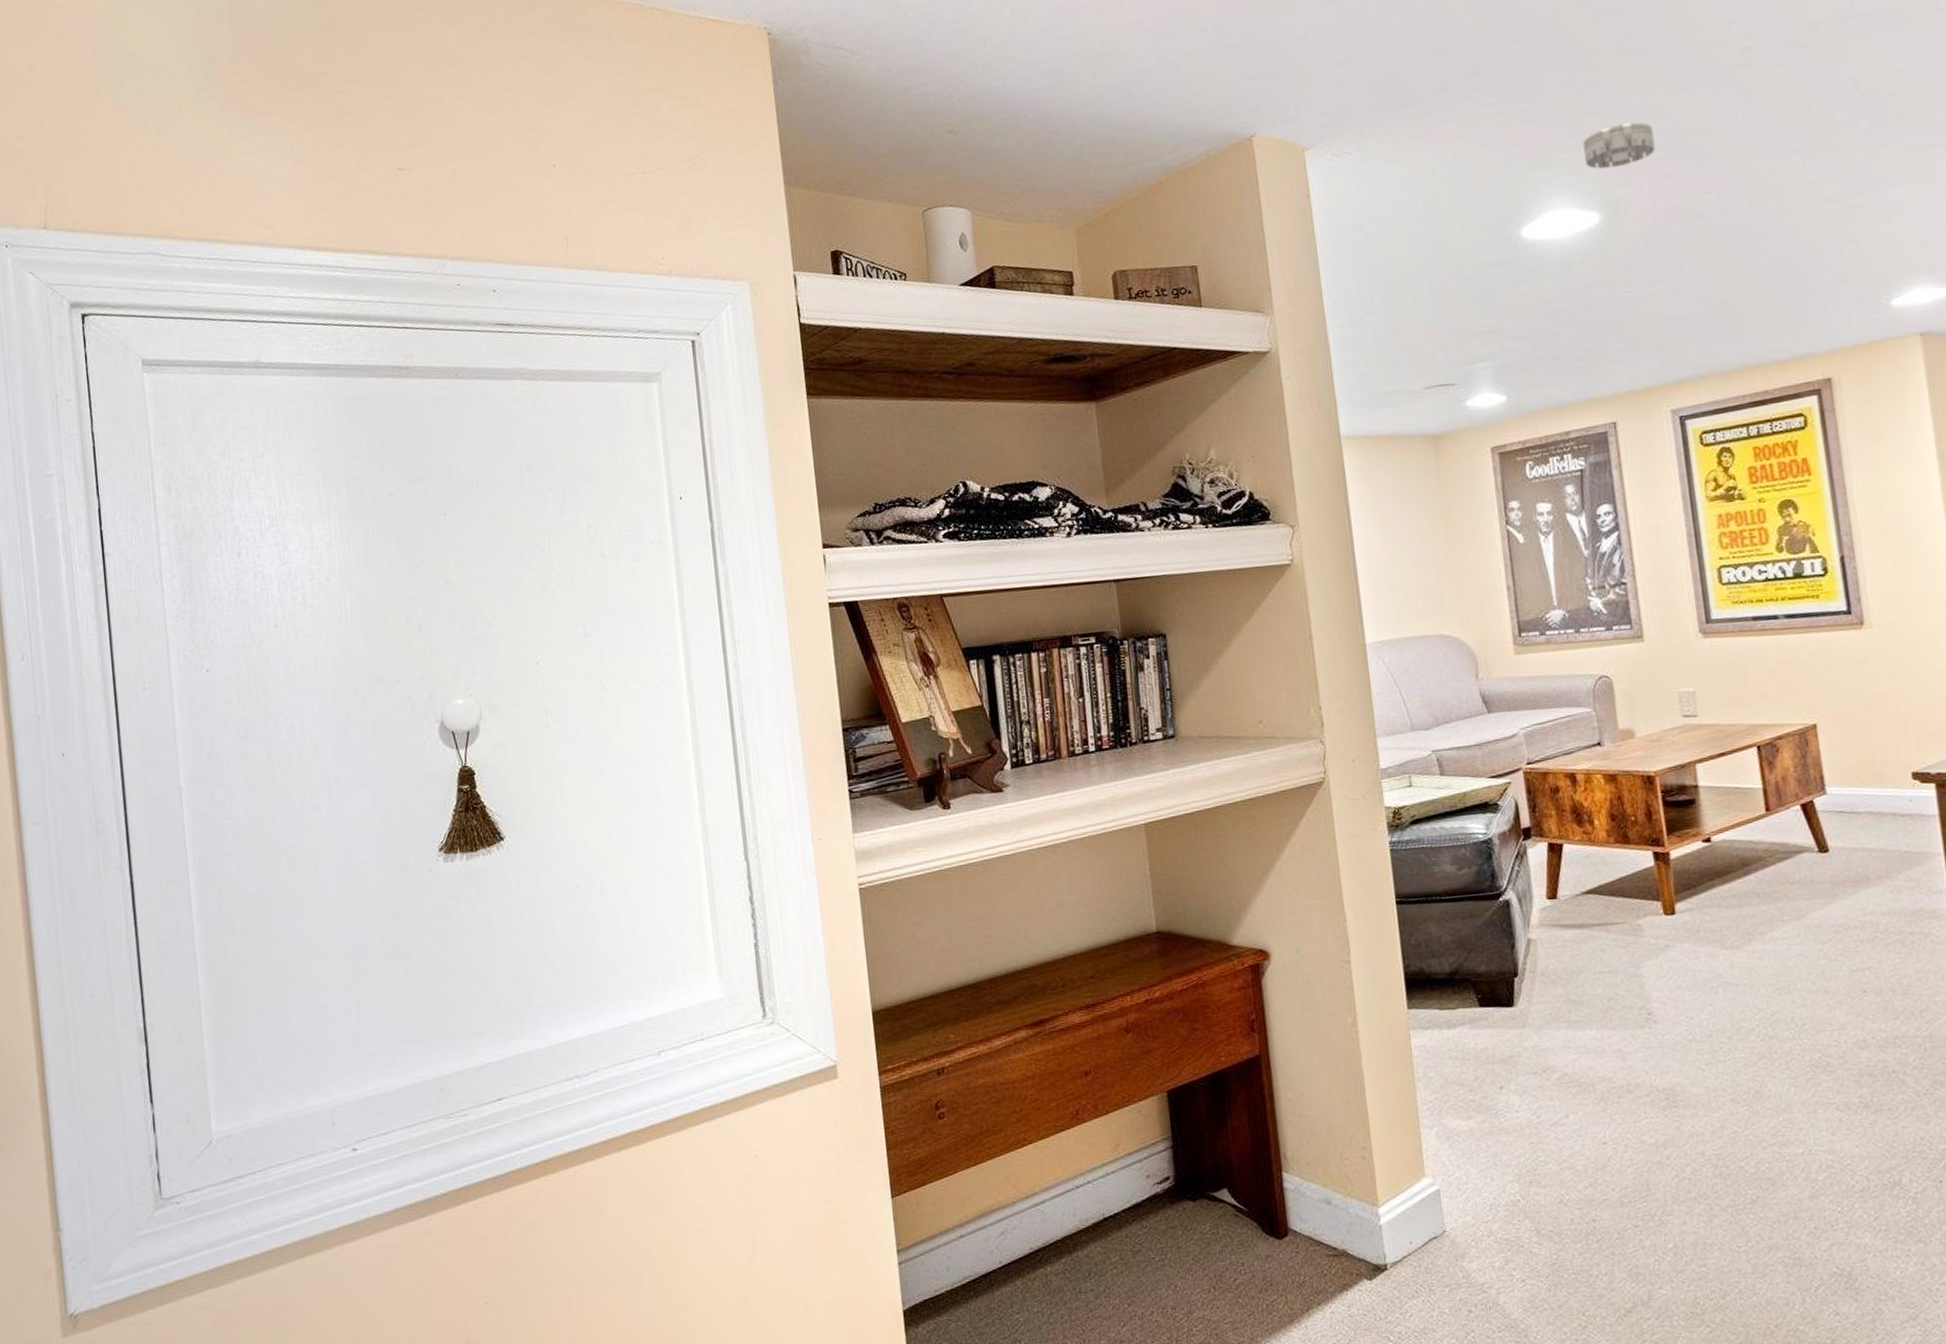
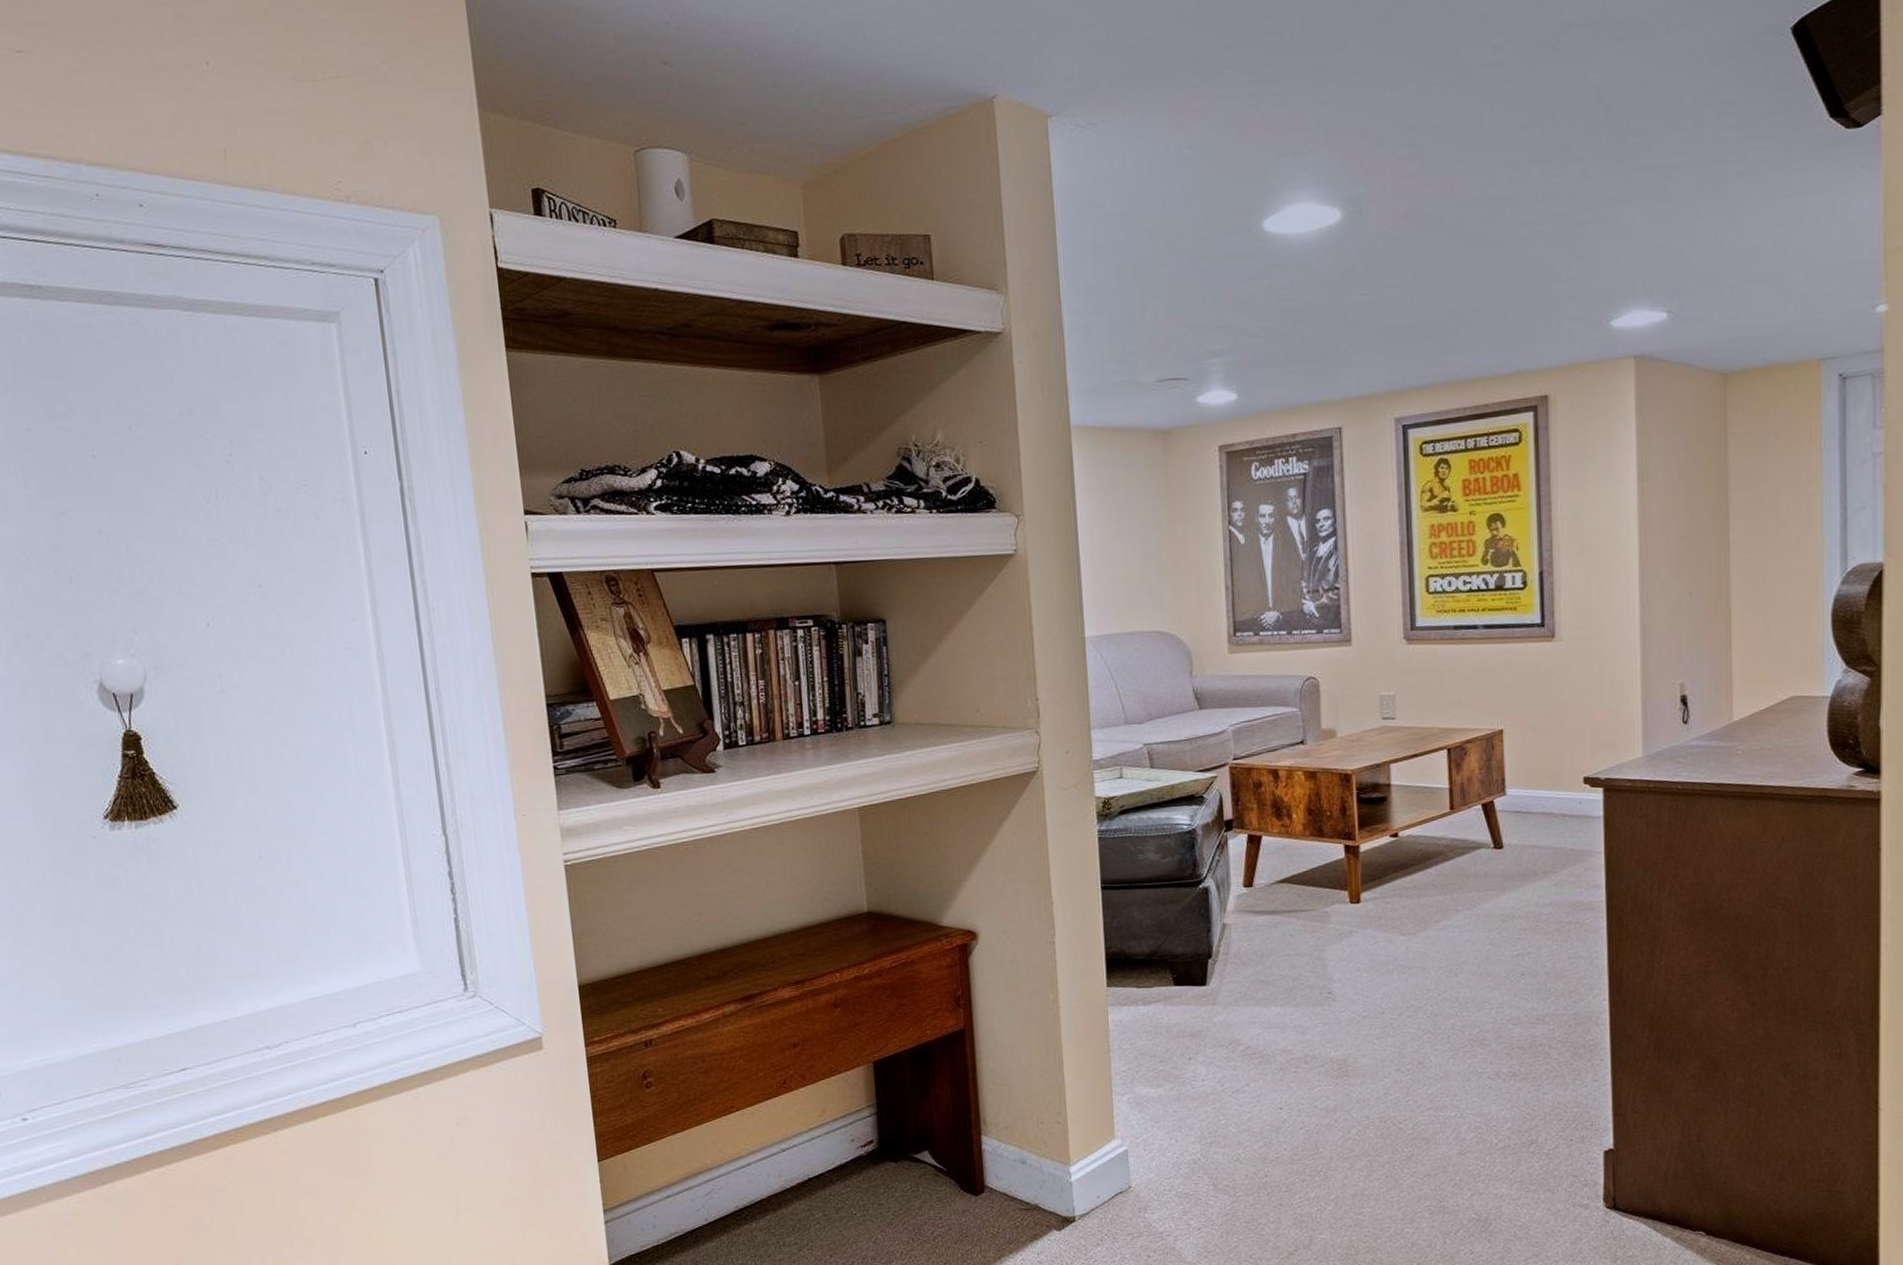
smoke detector: present [1582,122,1656,169] -> none [1330,116,1402,164]

